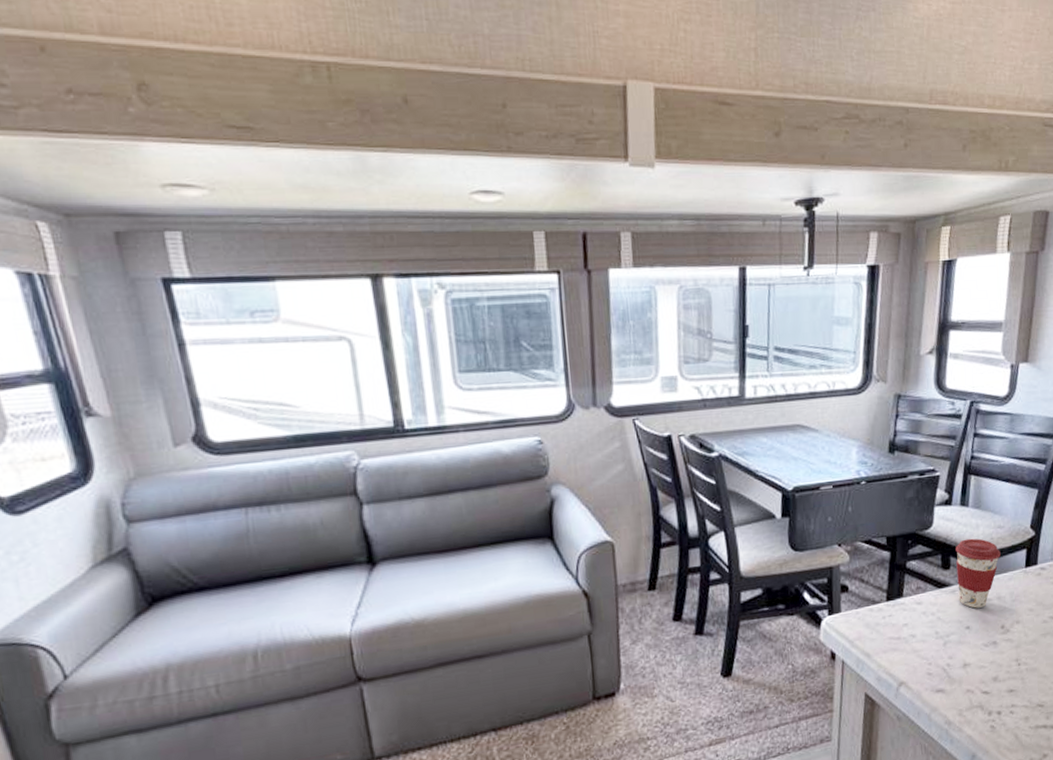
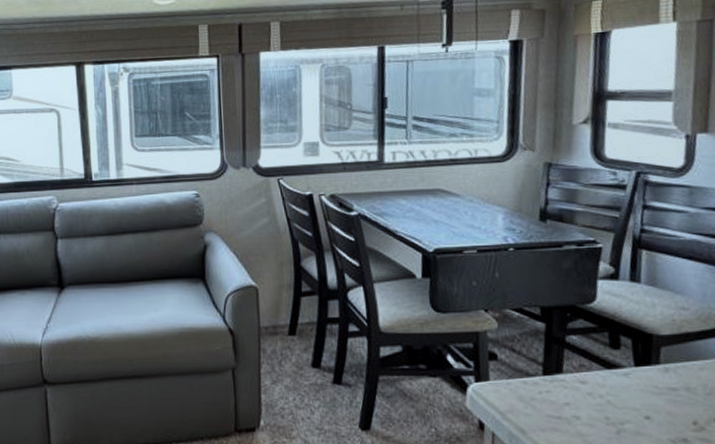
coffee cup: present [955,538,1001,608] -> none [626,318,687,397]

